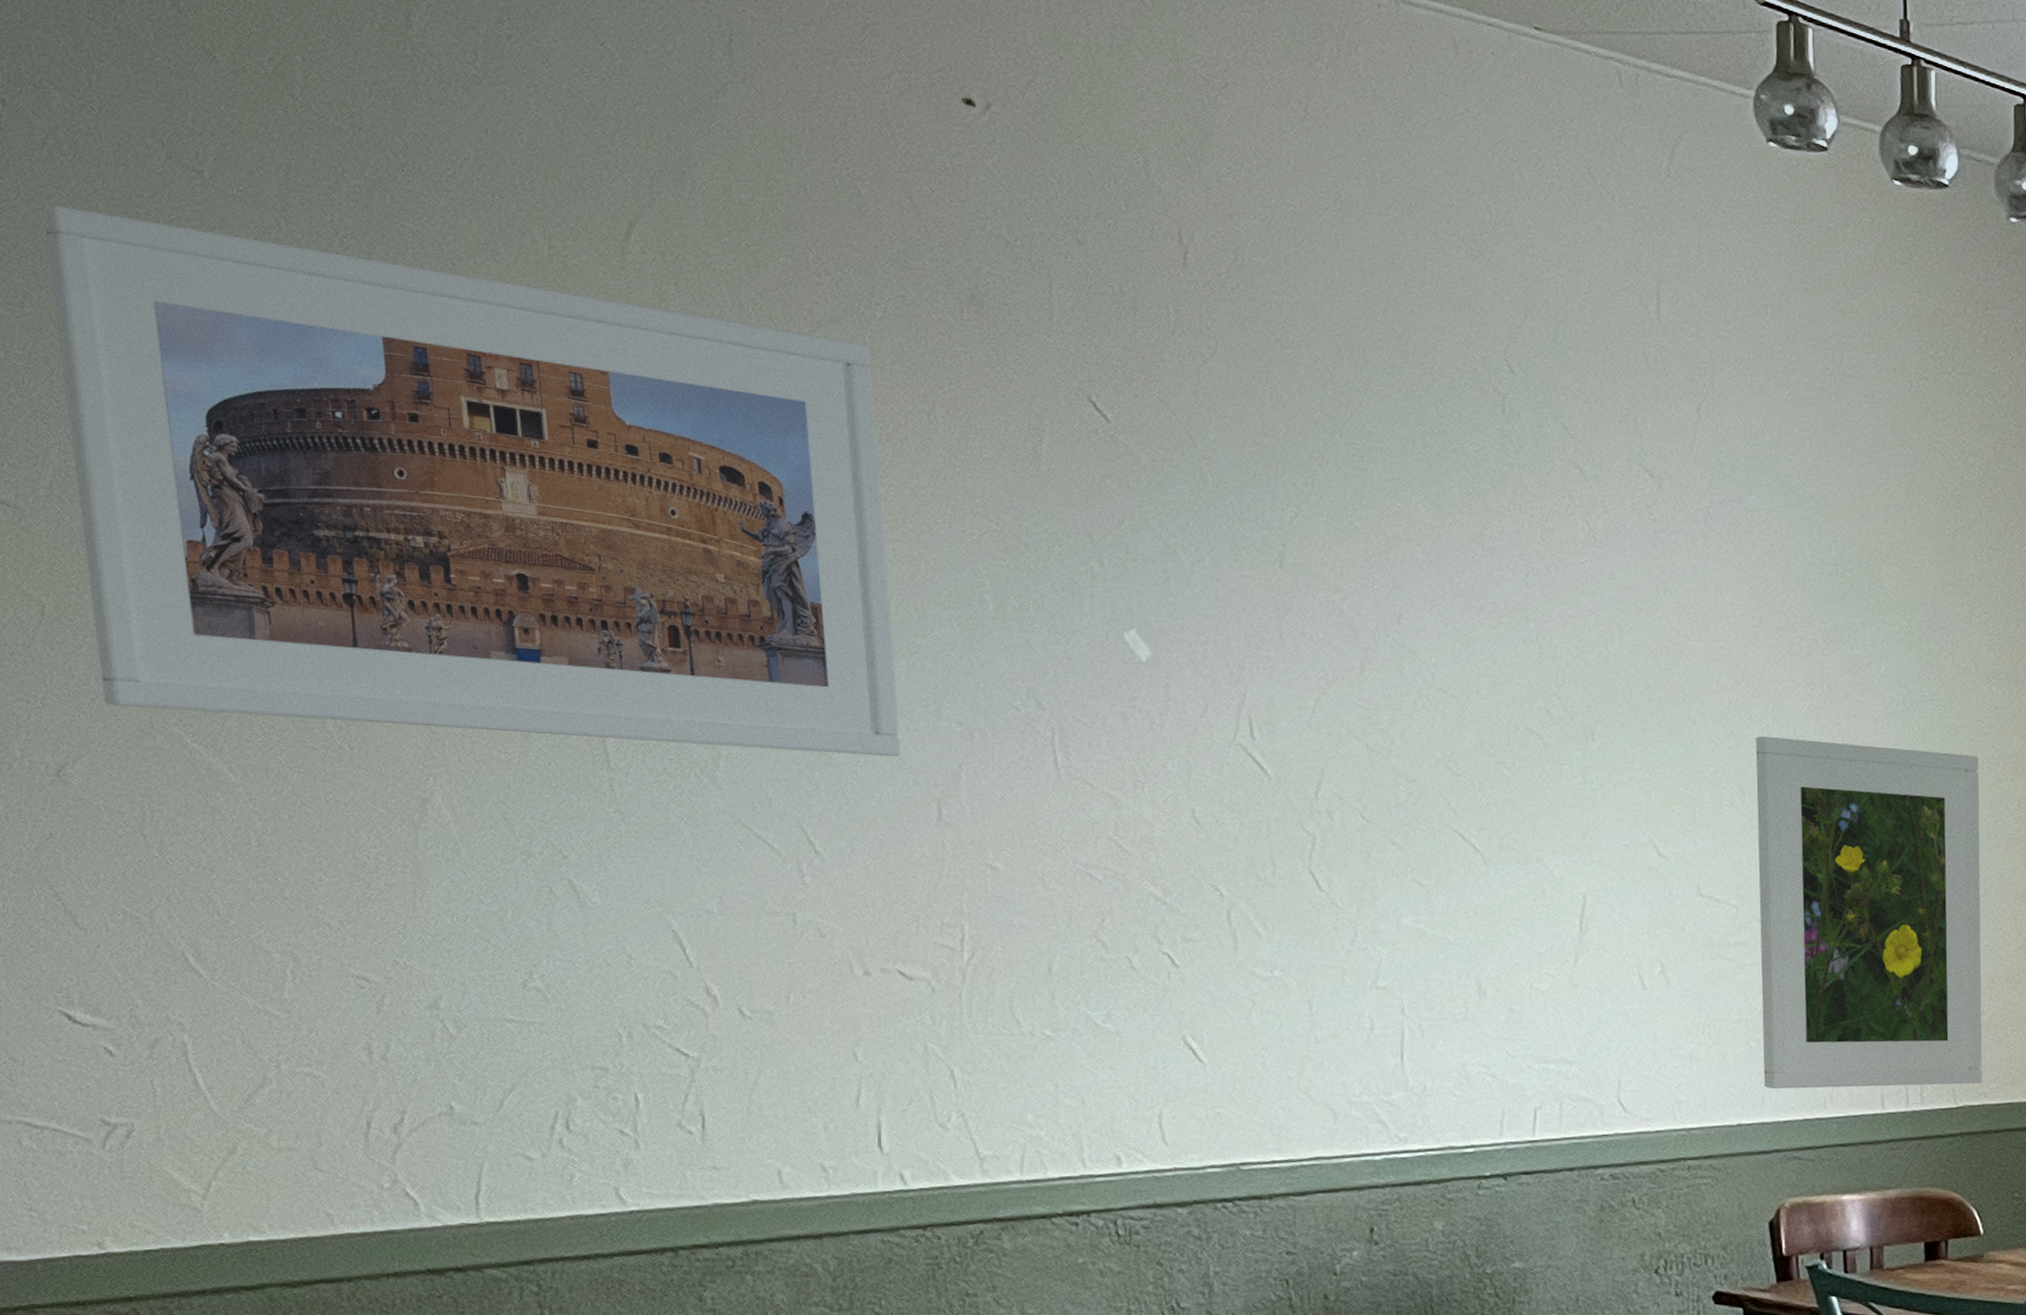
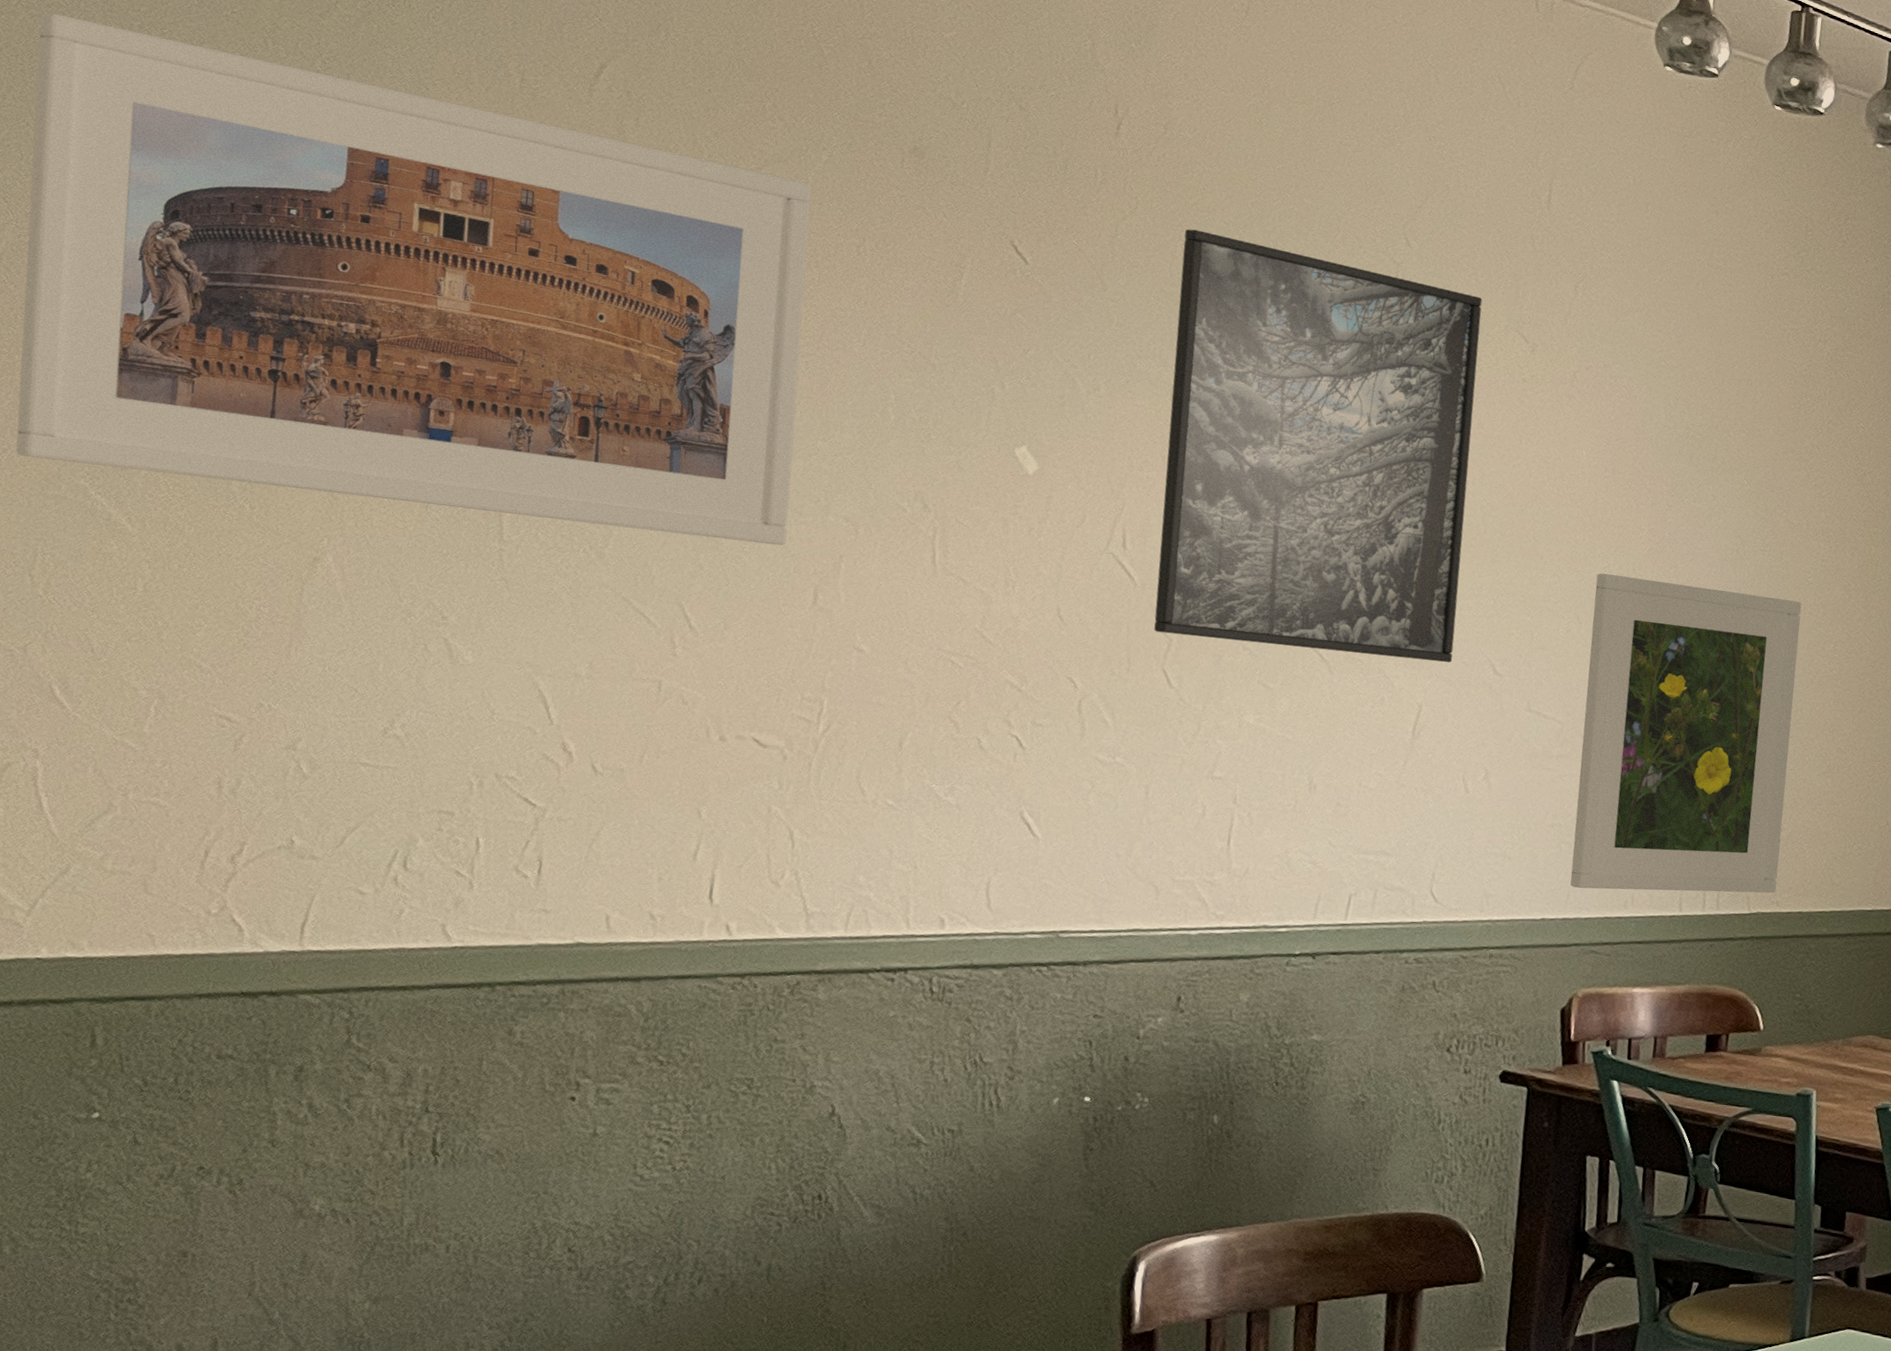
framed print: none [1271,369,1612,847] -> present [1154,229,1483,663]

